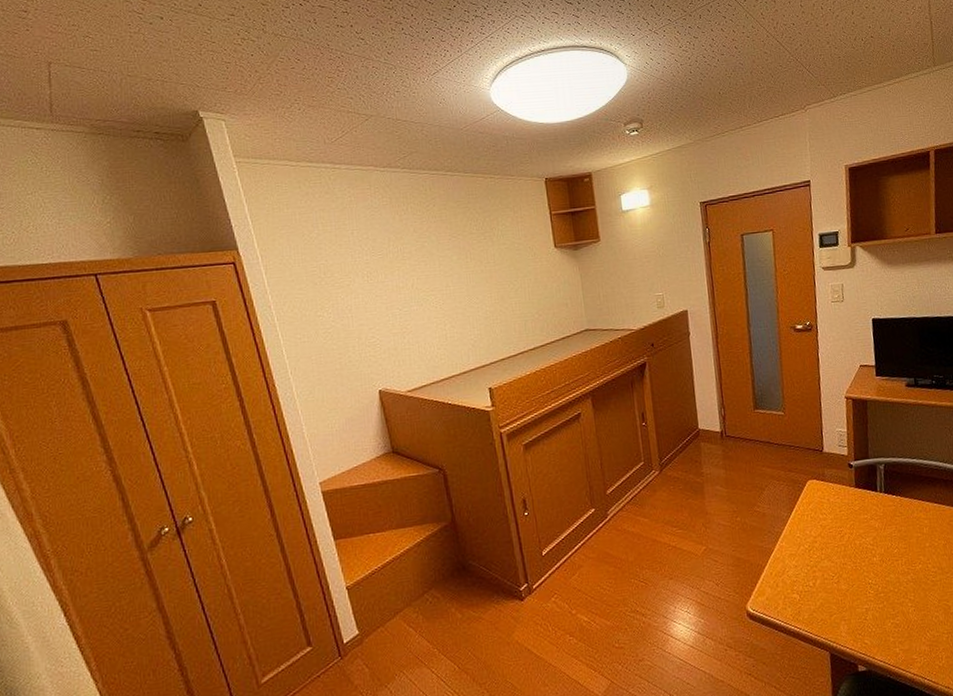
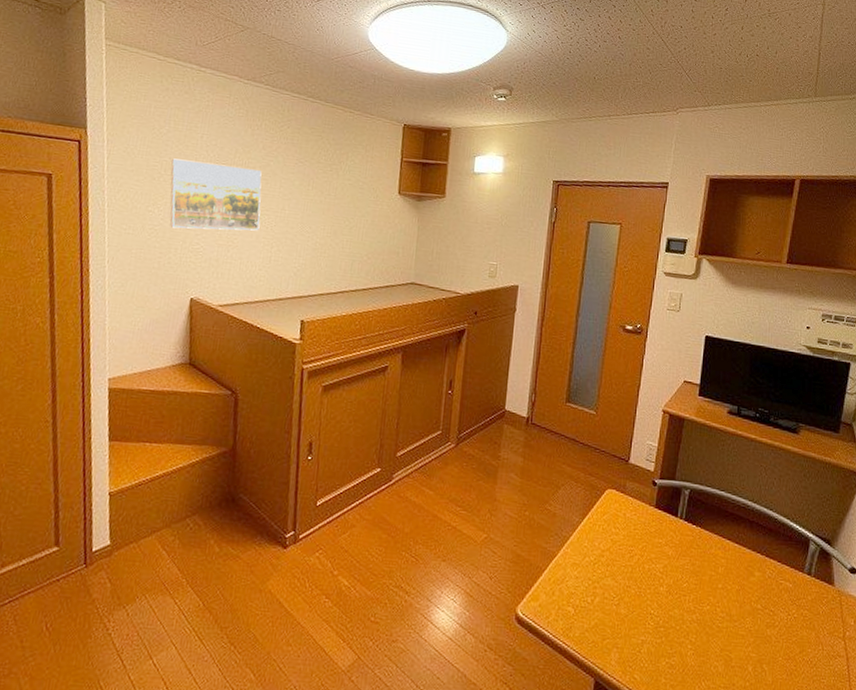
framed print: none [329,254,429,328] -> present [170,158,262,231]

